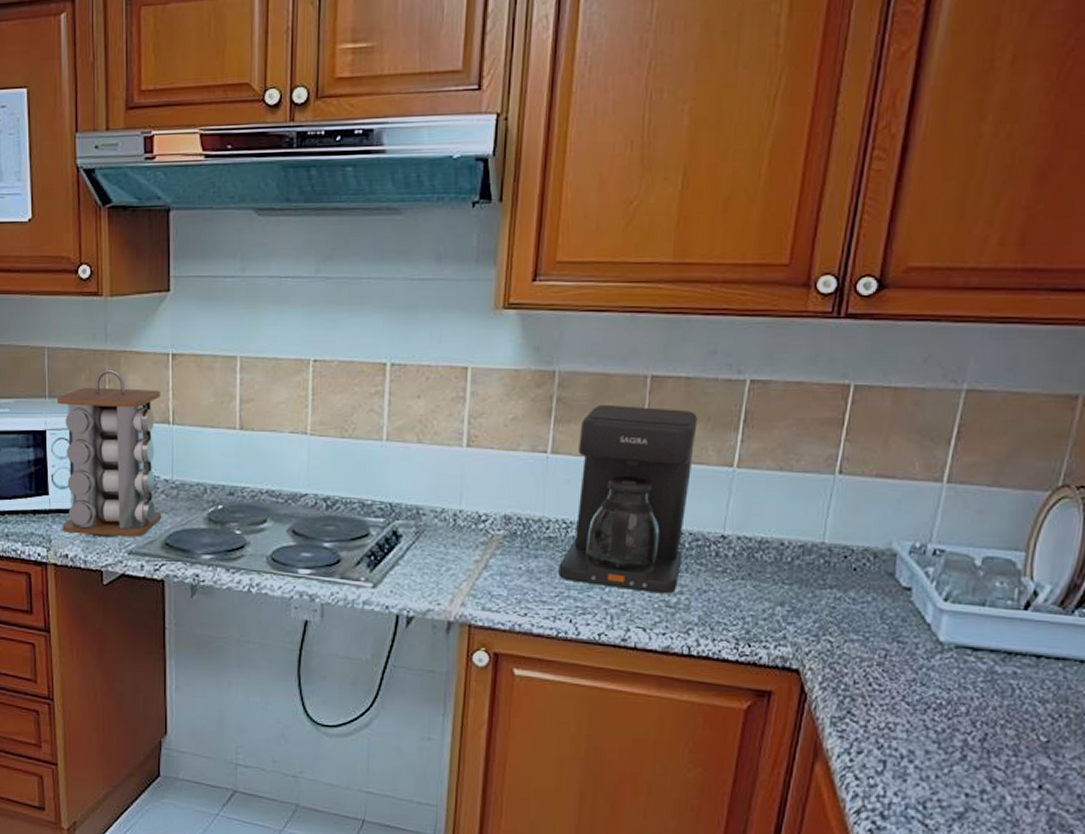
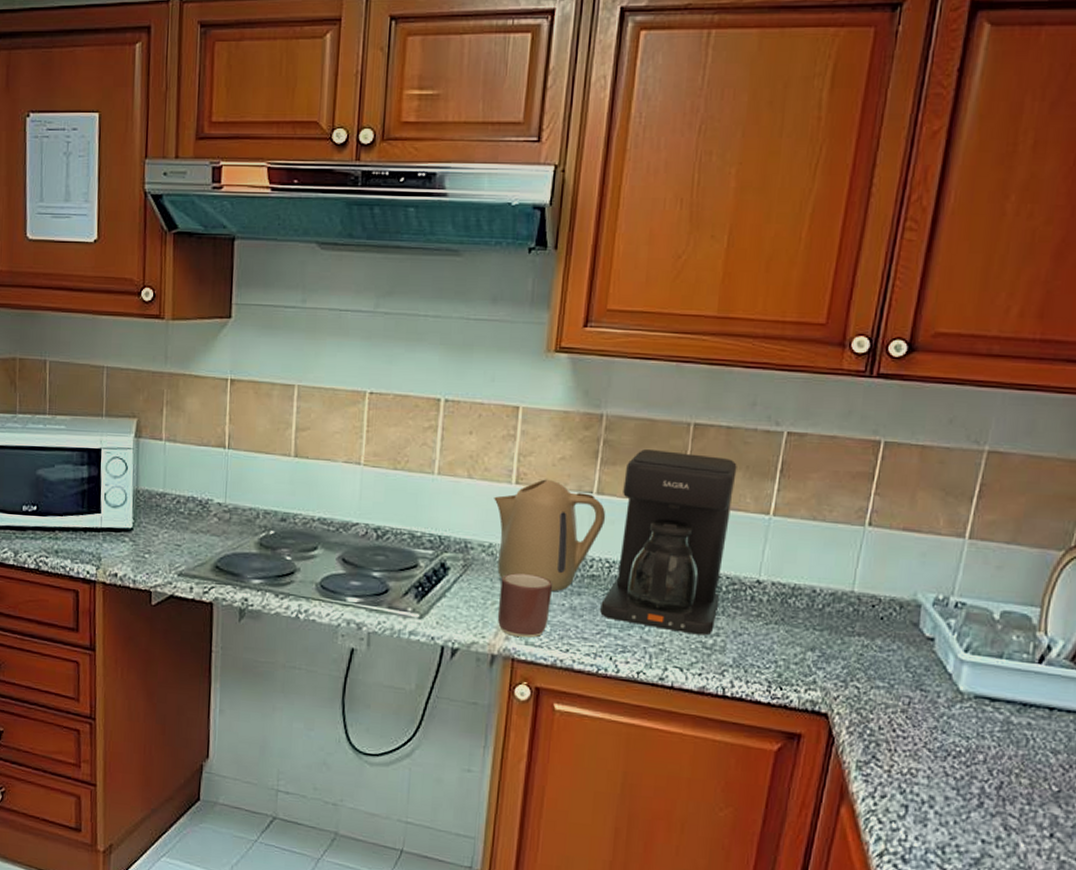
spice rack: present [56,369,162,537] -> none [112,391,217,559]
kettle: none [445,440,562,556] -> present [494,479,606,592]
mug: none [452,537,509,604] -> present [497,573,553,639]

